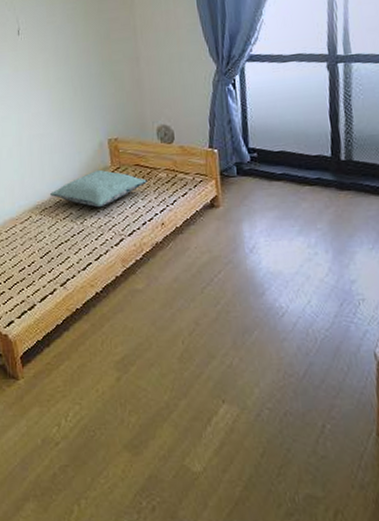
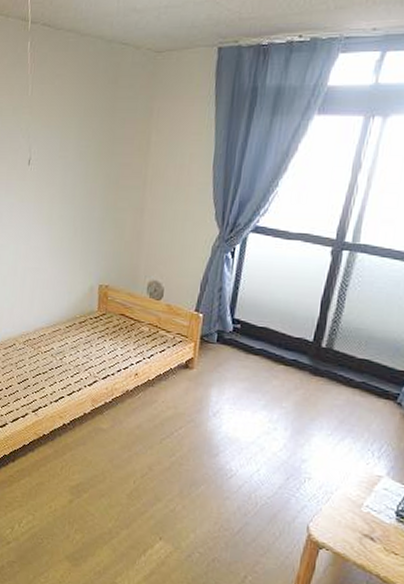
pillow: present [49,169,147,208] -> none [35,312,129,349]

